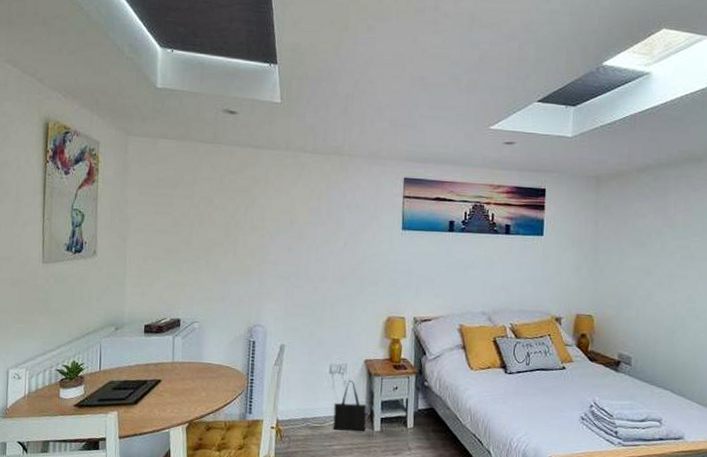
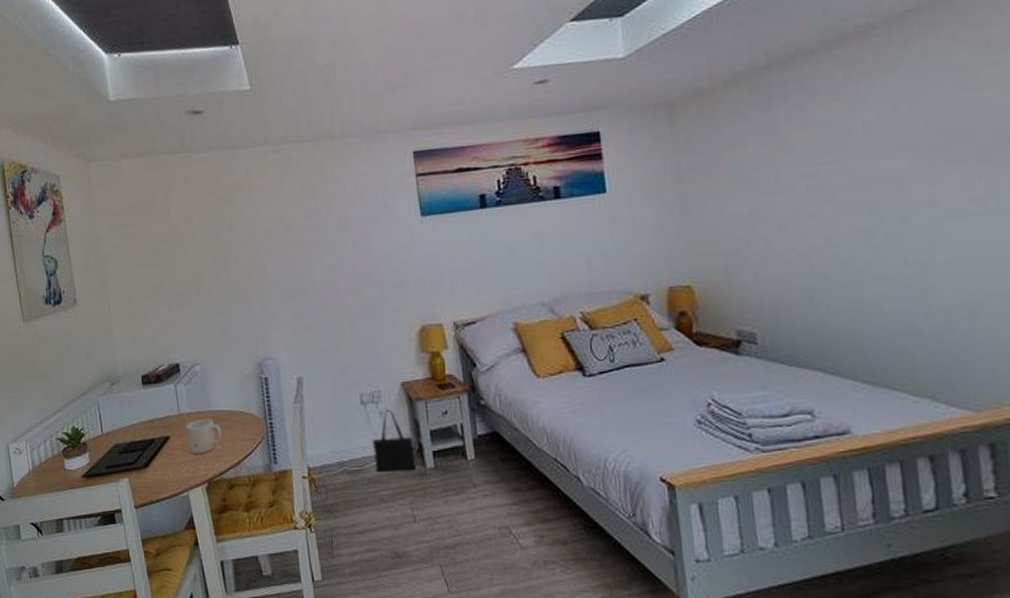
mug: none [176,368,208,399] -> present [185,418,222,455]

